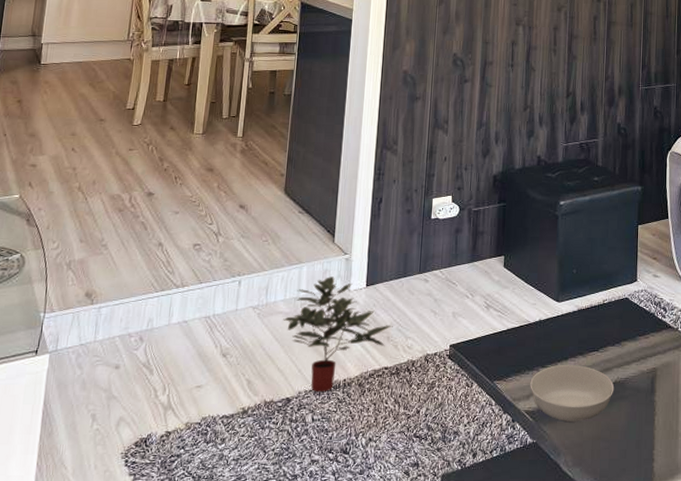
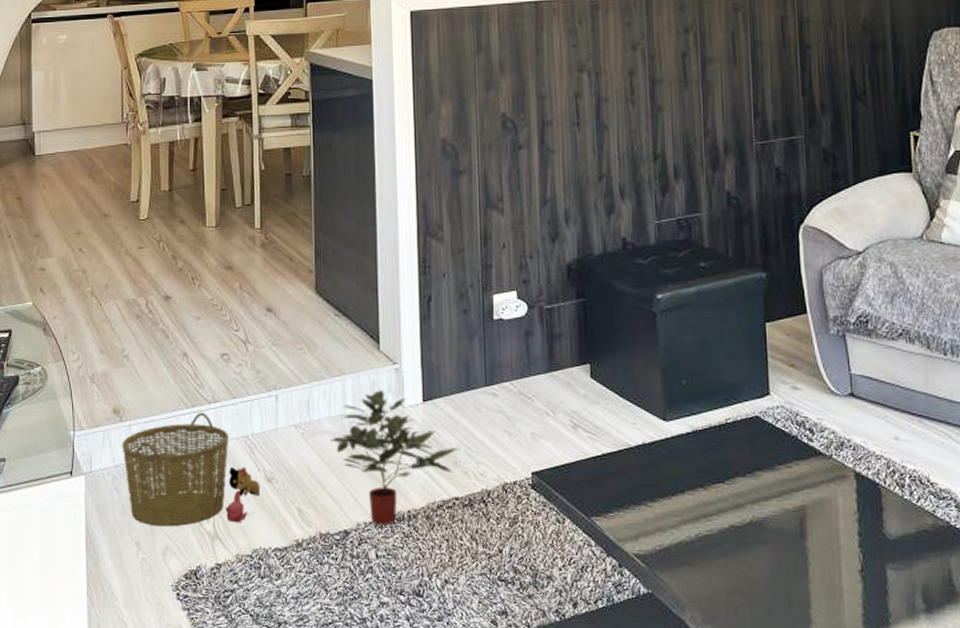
basket: none [89,295,193,399] -> present [121,412,230,527]
dog toy: none [180,343,216,394] -> present [225,466,261,523]
bowl: present [530,364,615,423] -> none [637,498,750,571]

